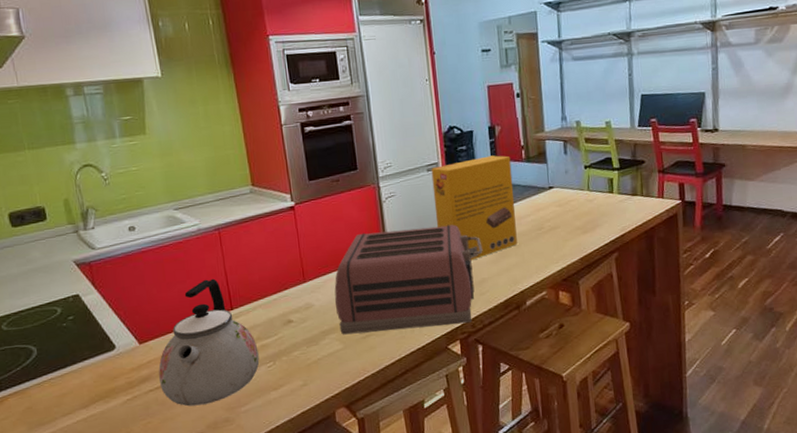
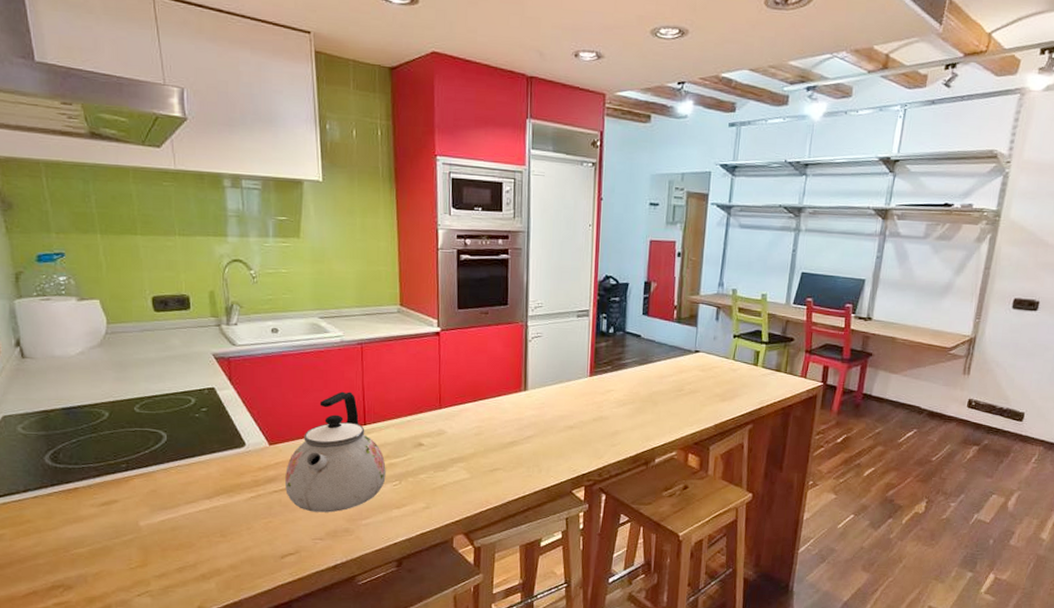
toaster: present [334,224,483,335] -> none [468,368,621,472]
cereal box: present [431,155,518,261] -> none [578,311,662,412]

